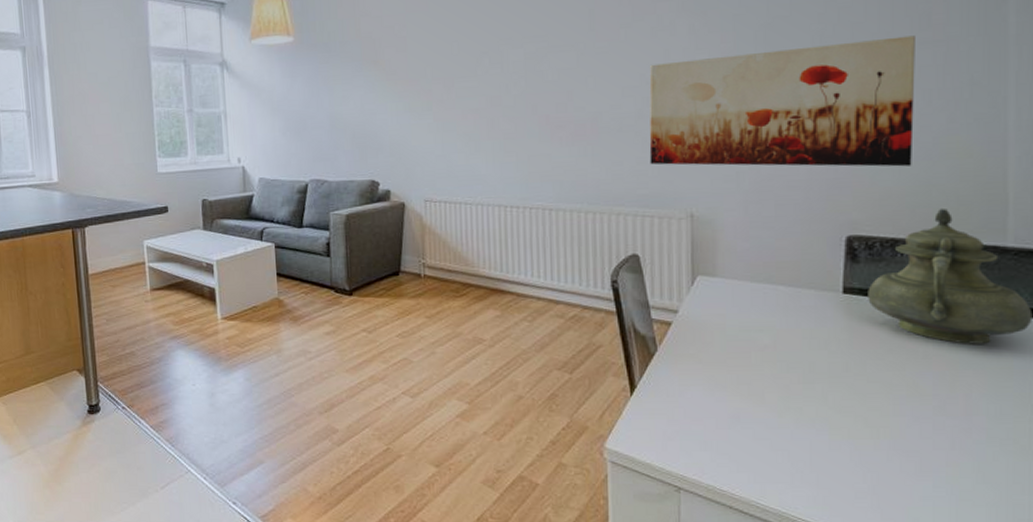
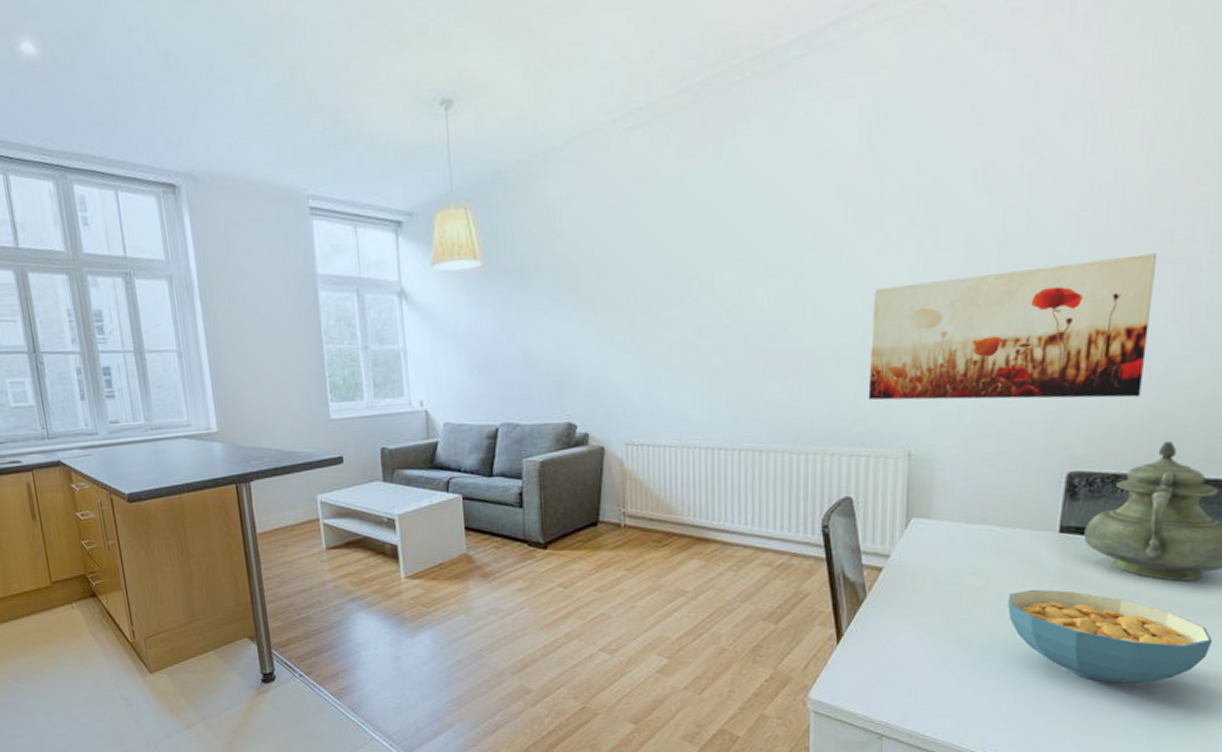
cereal bowl: none [797,347,1008,445] -> present [1008,589,1213,684]

